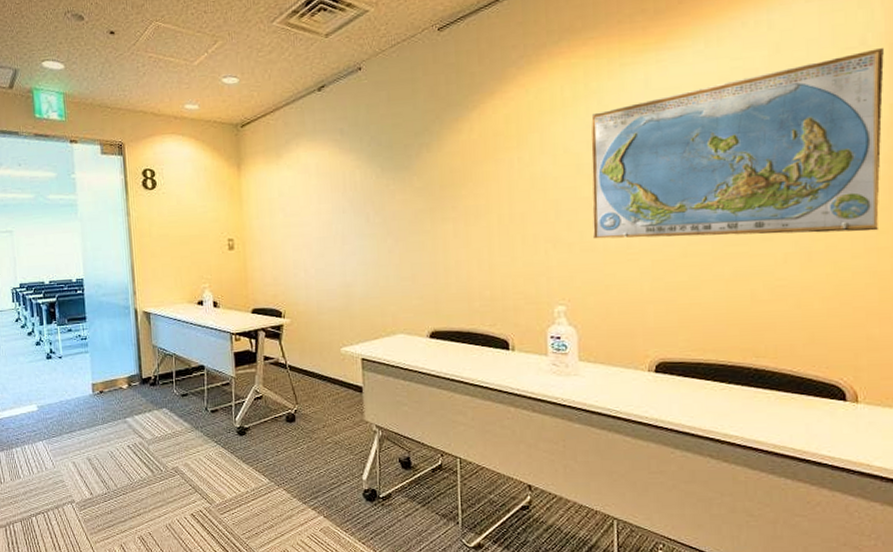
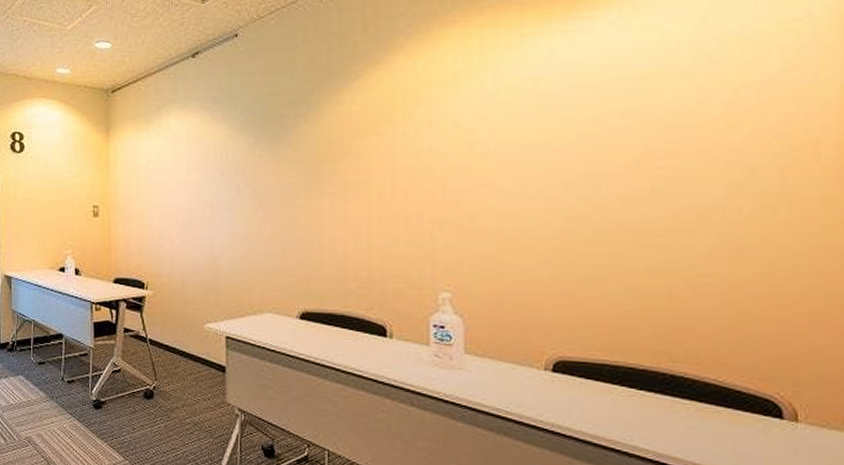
world map: present [591,48,884,239] -> none [484,21,834,227]

